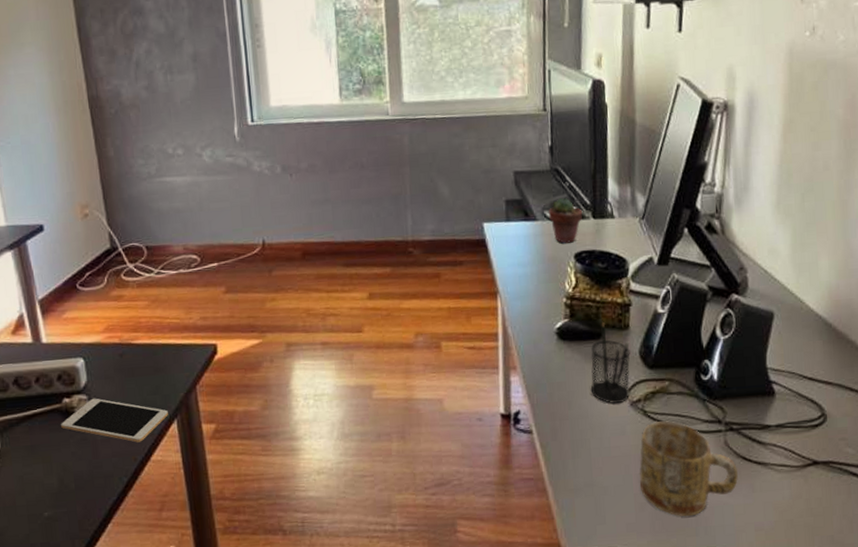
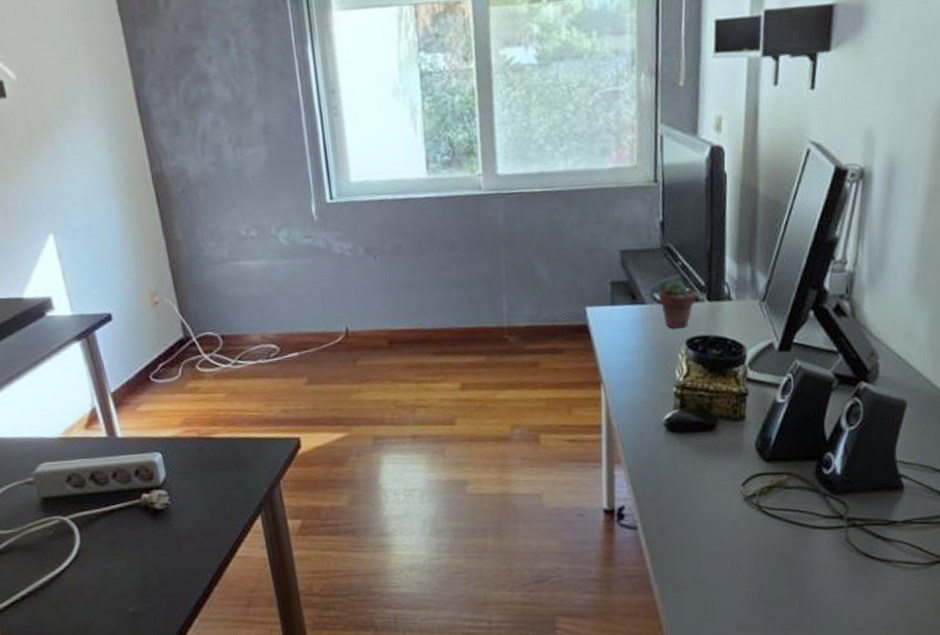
cell phone: present [61,398,168,443] -> none [141,493,252,538]
pencil holder: present [590,321,630,404] -> none [701,412,746,498]
mug: present [639,421,738,517] -> none [752,516,859,615]

